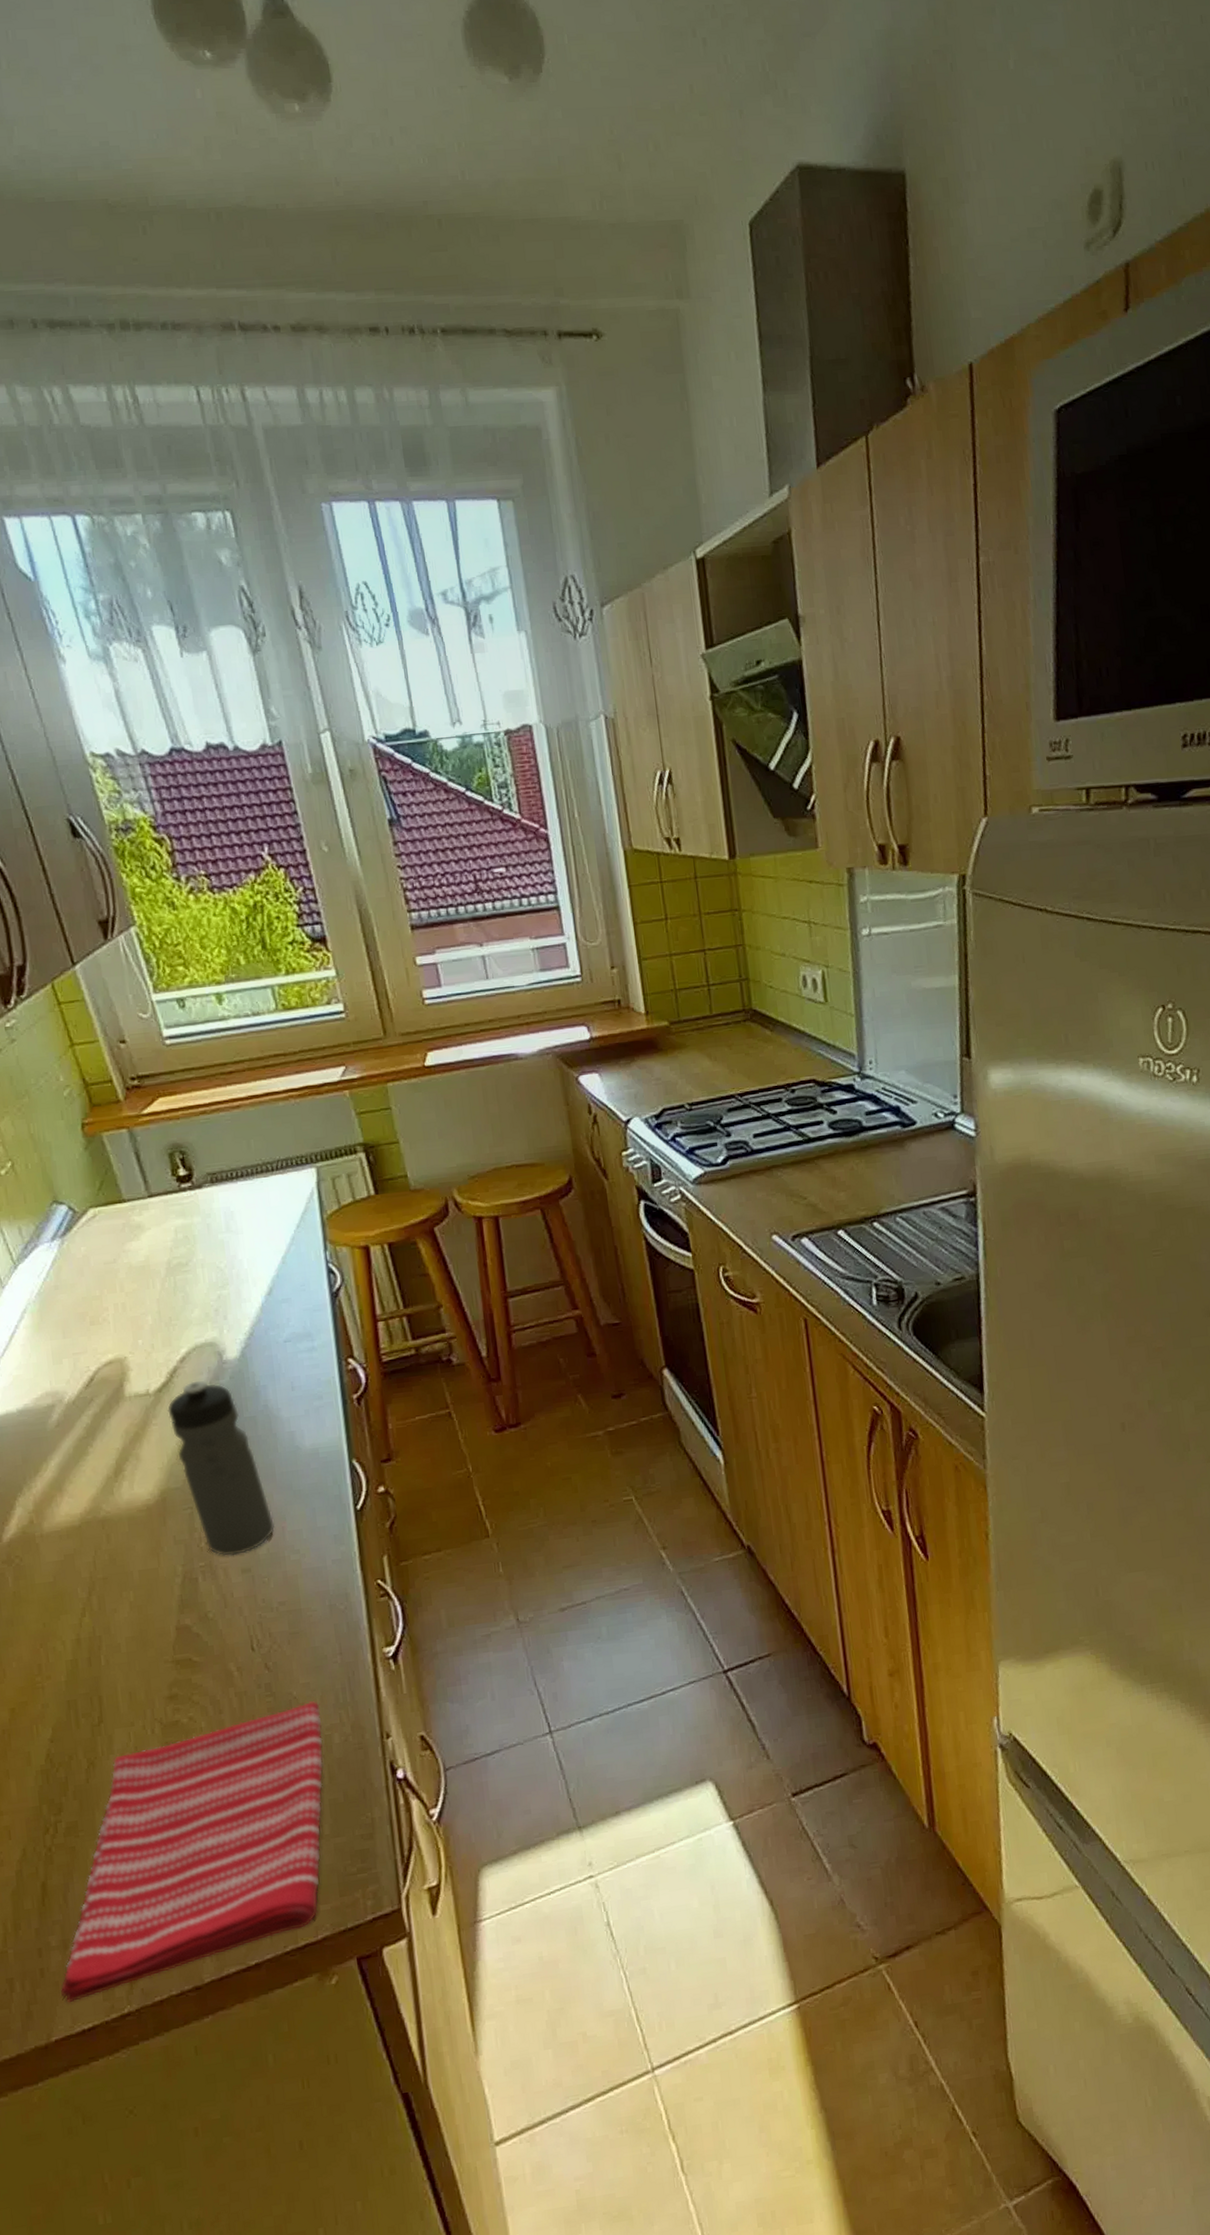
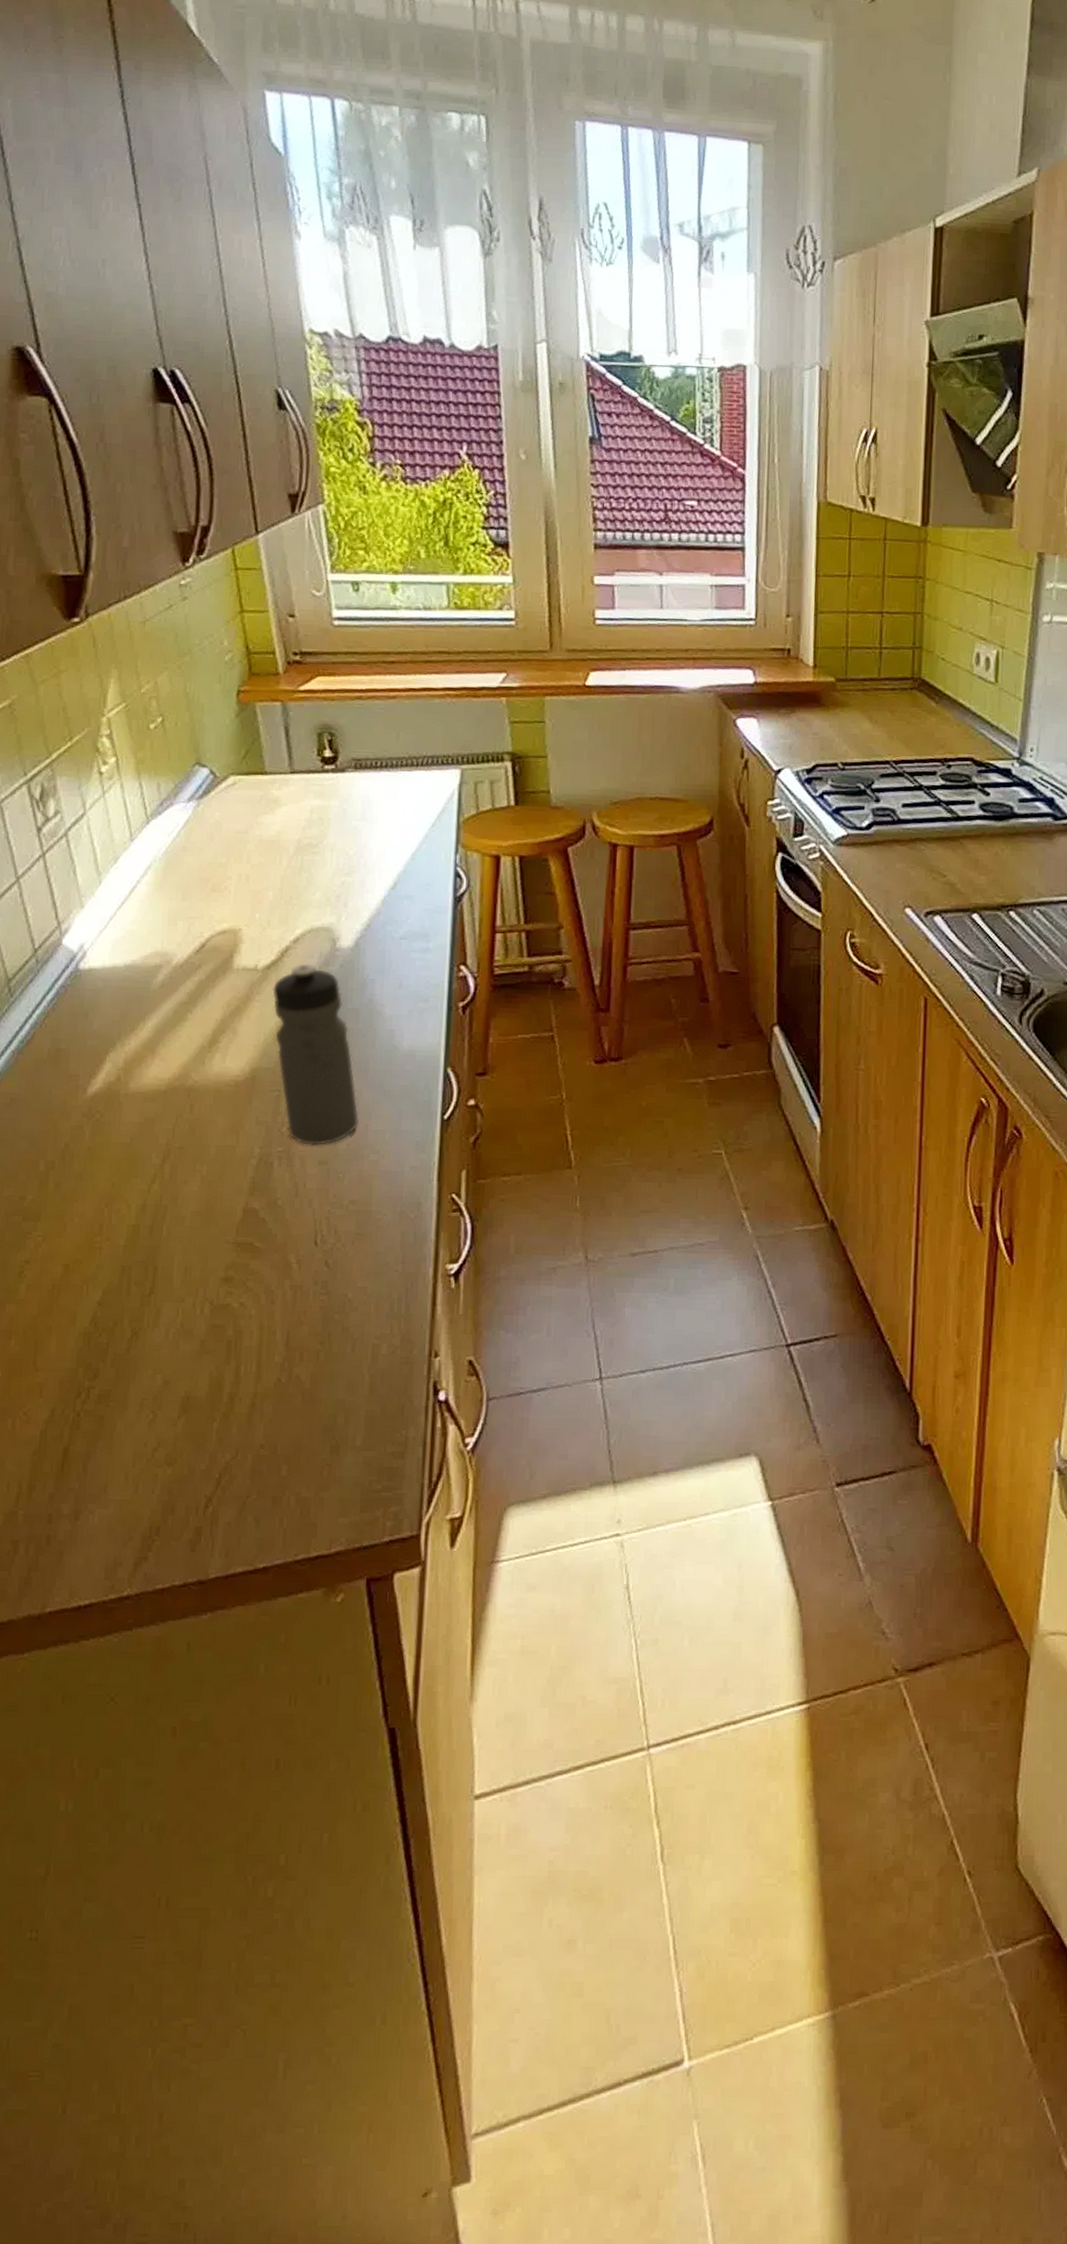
dish towel: present [60,1701,324,2003] -> none [63,1307,374,1576]

